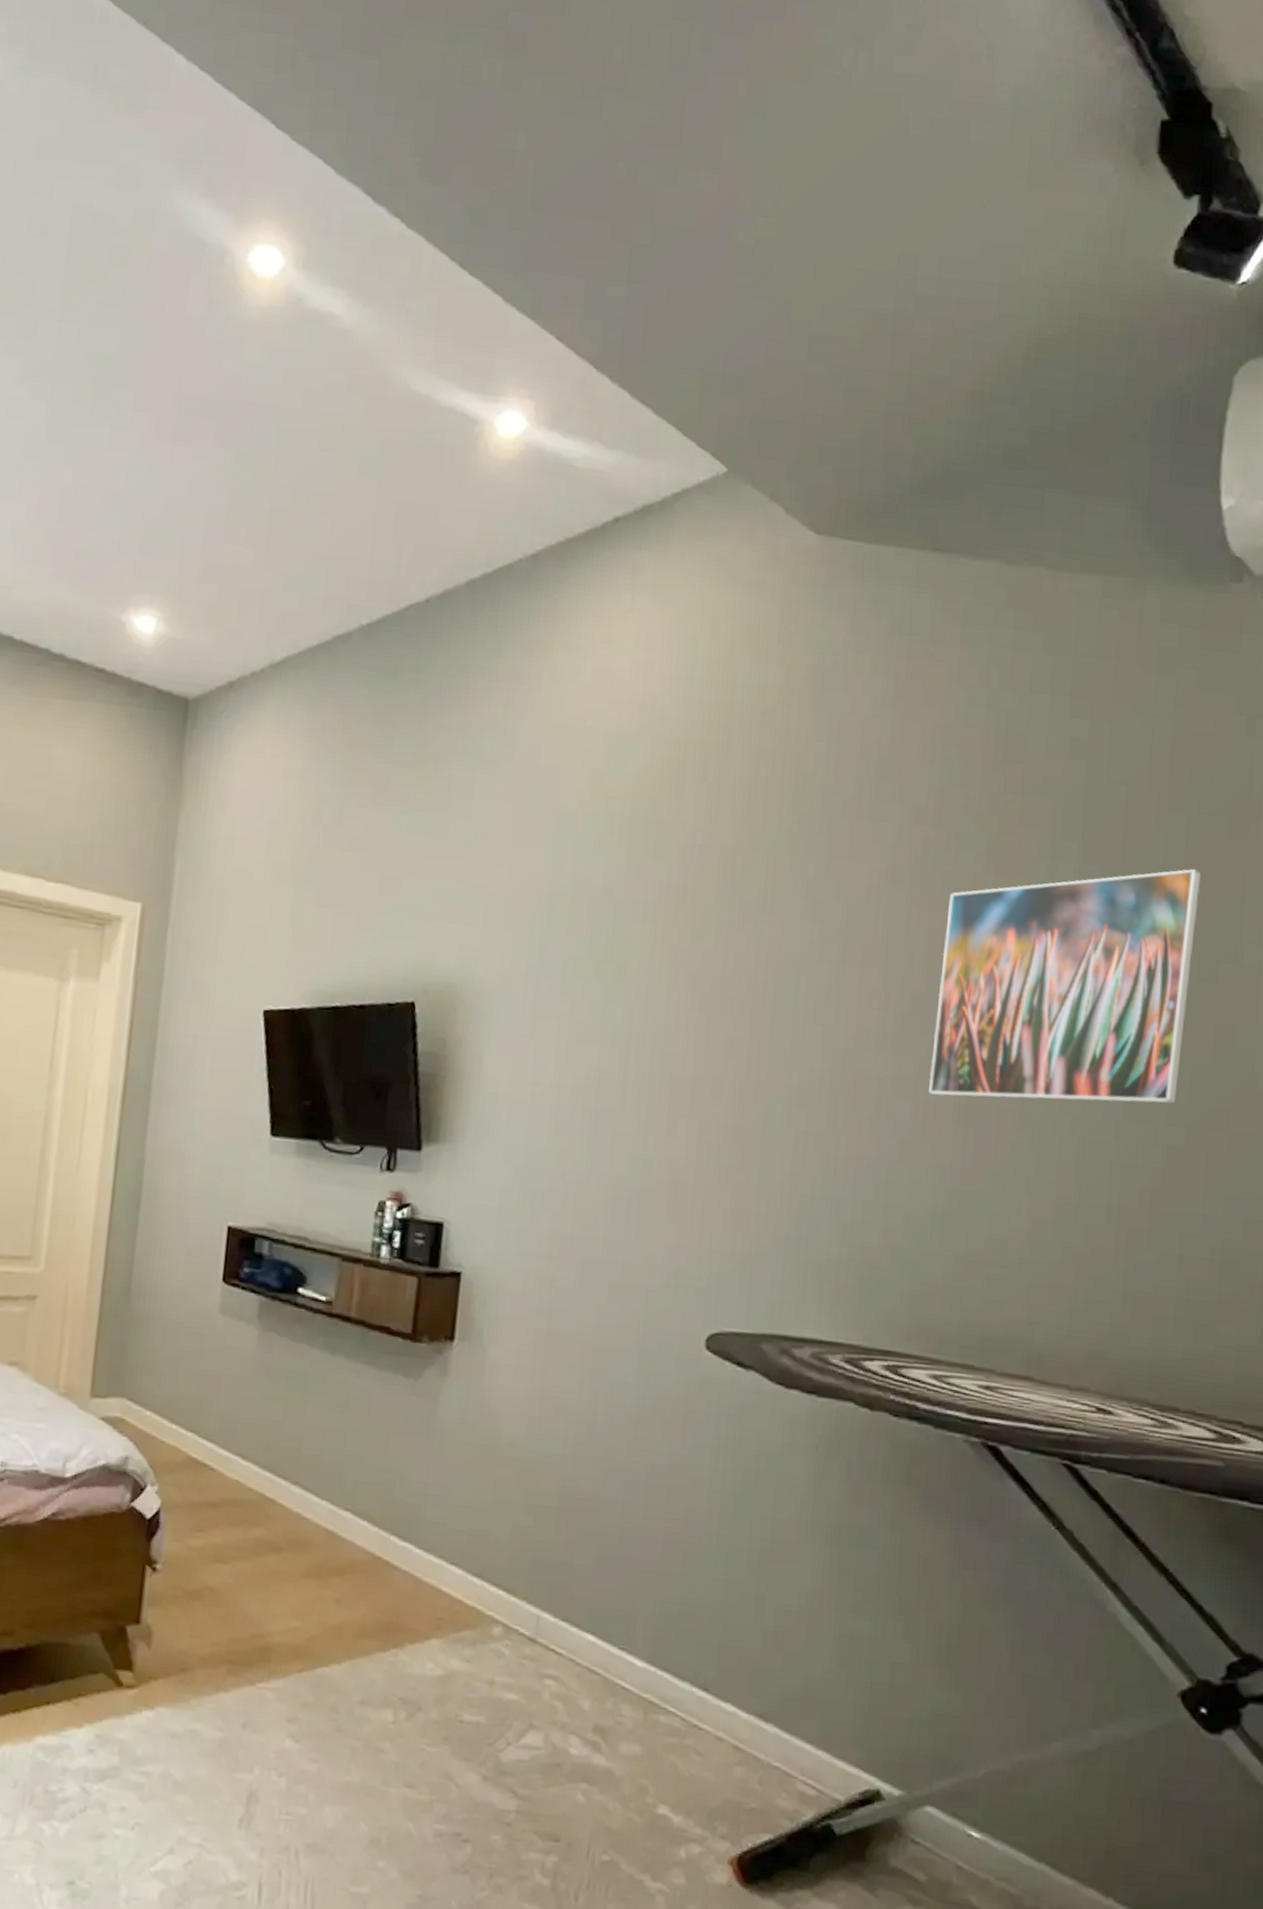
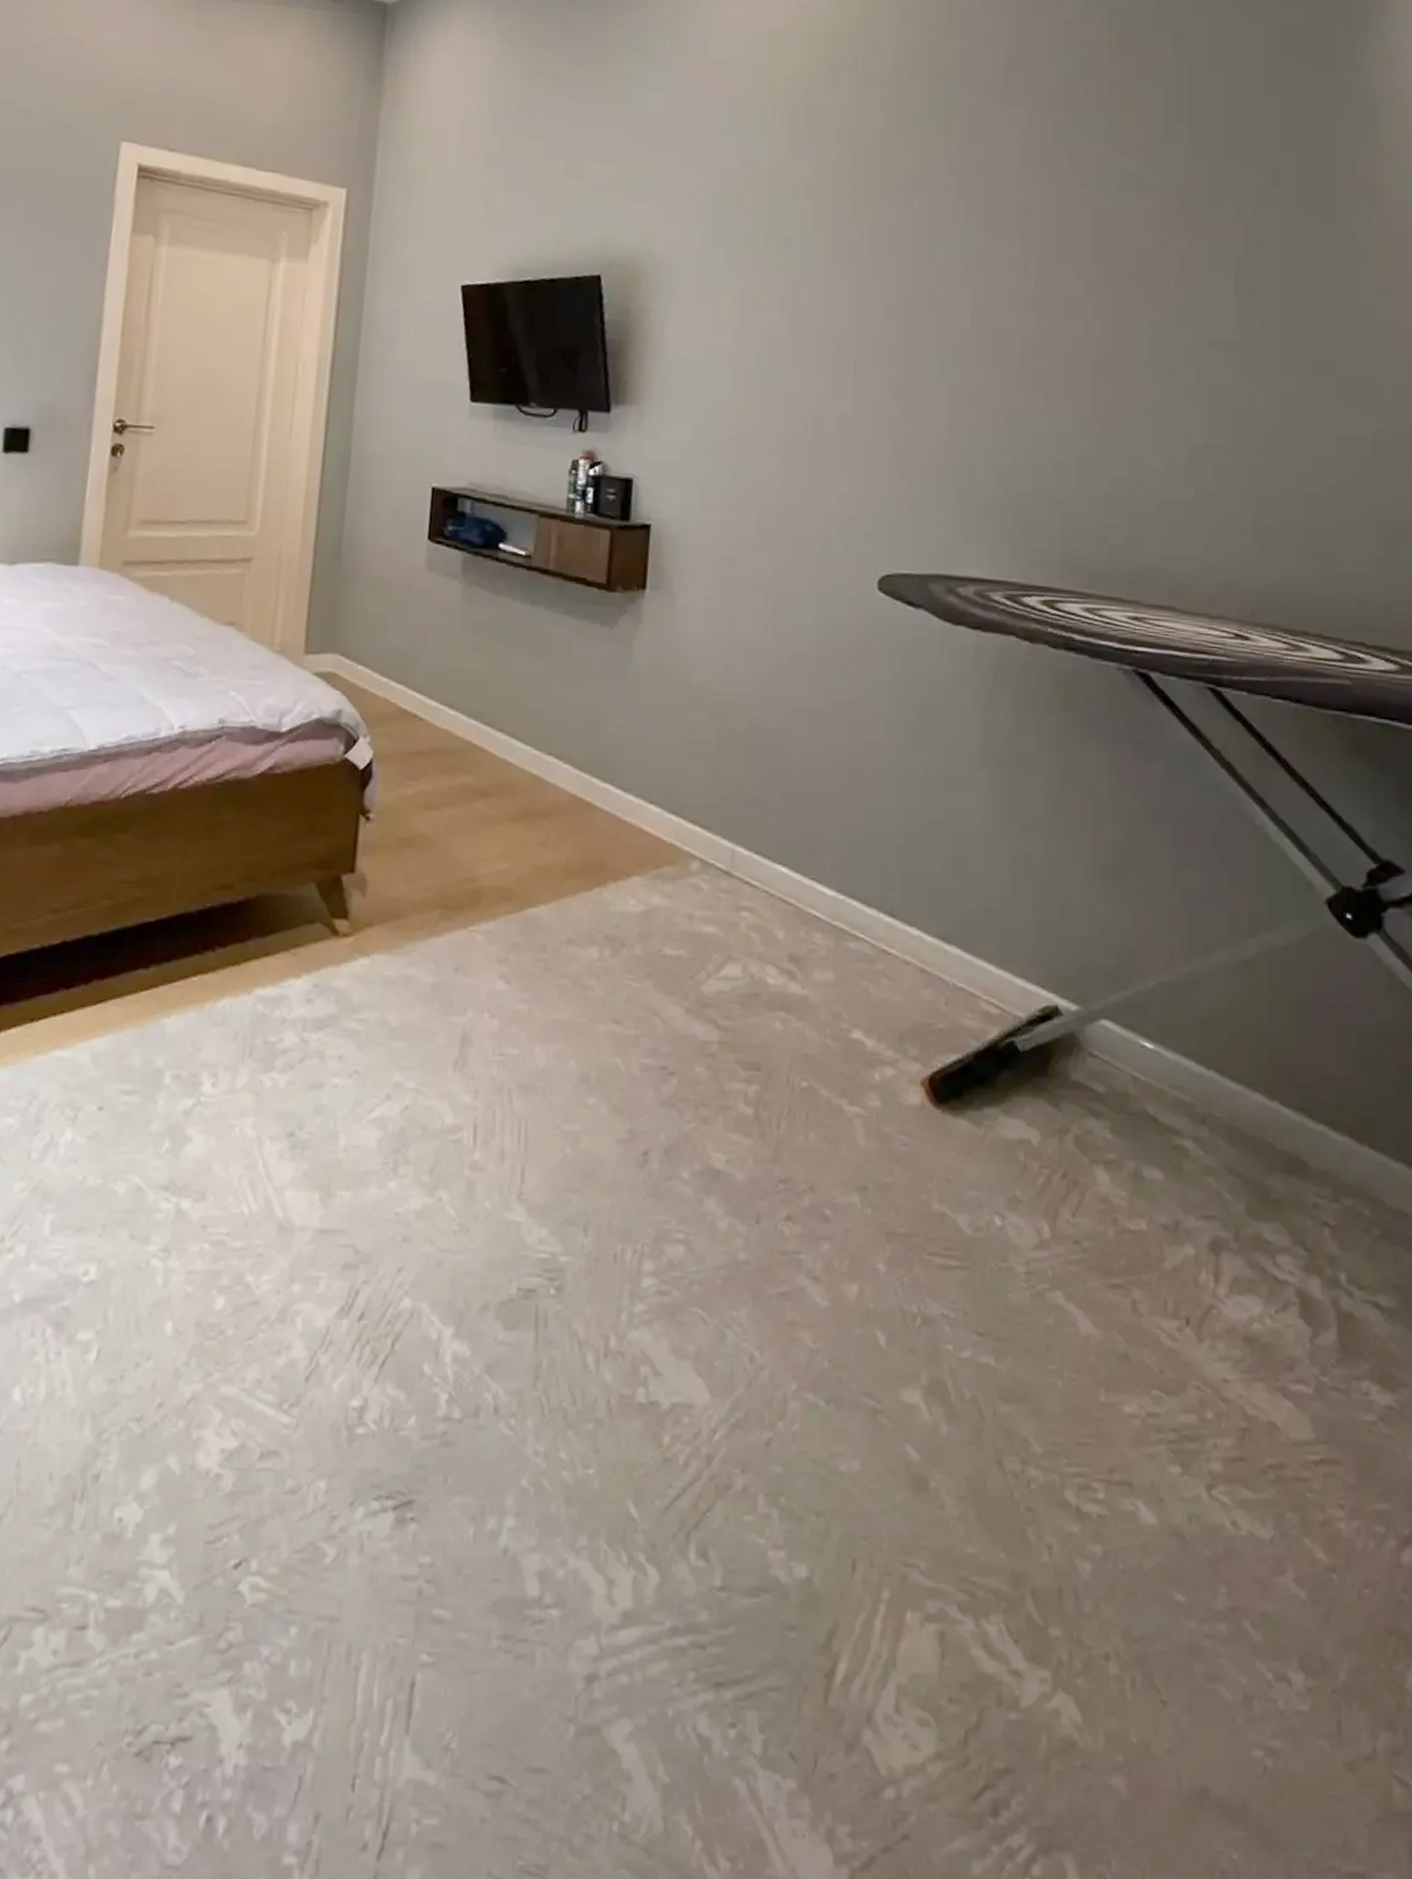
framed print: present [928,869,1202,1104] -> none [1067,144,1297,354]

